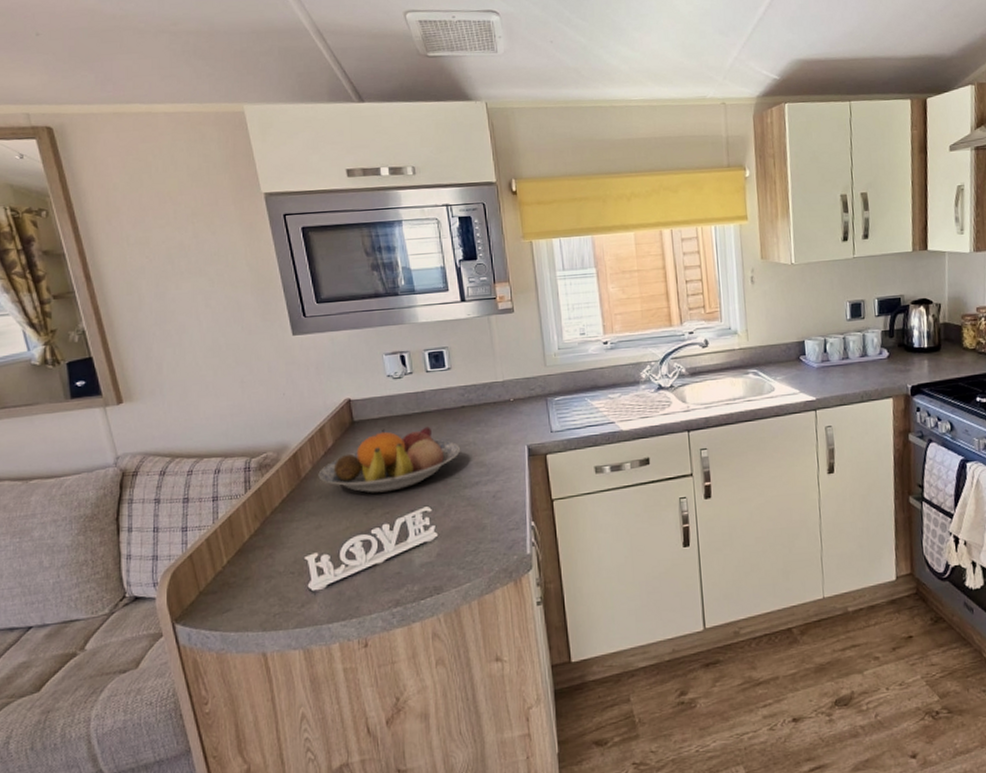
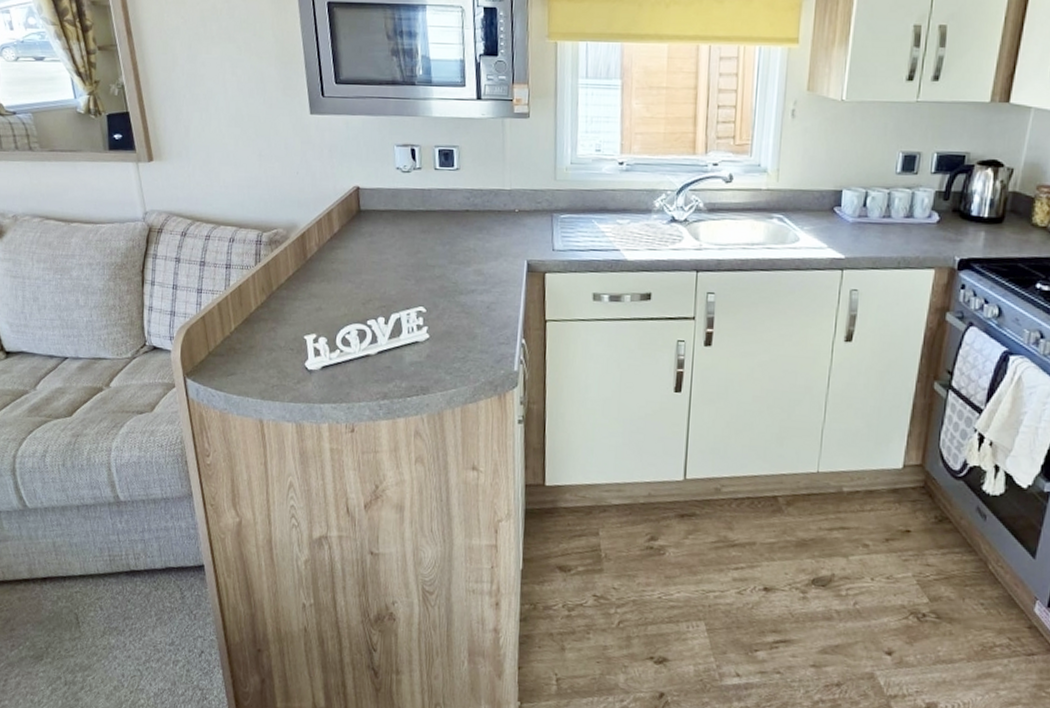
fruit bowl: present [318,426,460,493] -> none [323,222,460,286]

